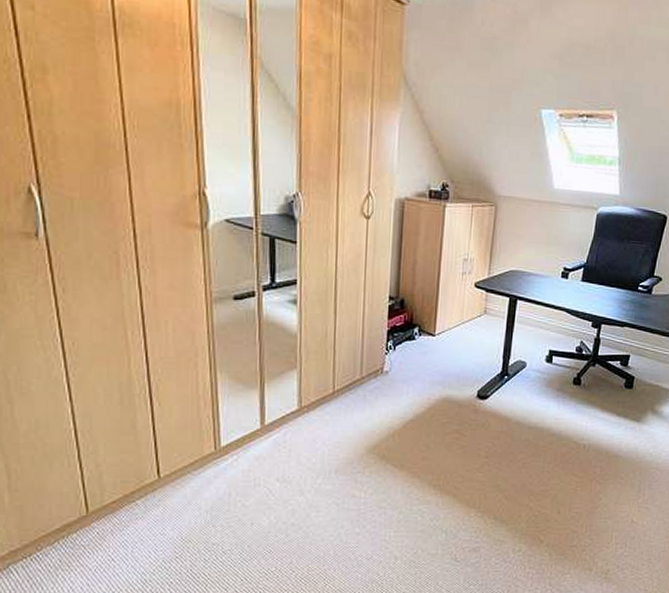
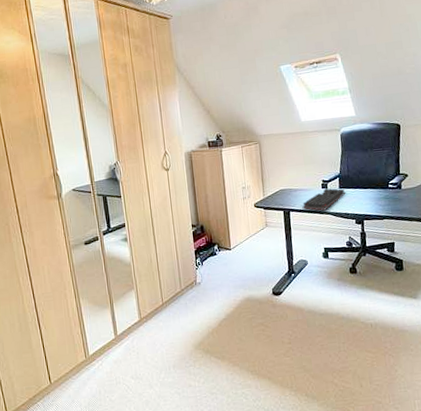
keyboard: none [533,278,588,305] -> present [302,188,346,211]

